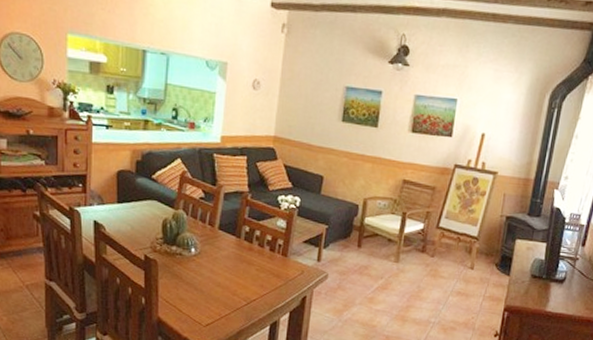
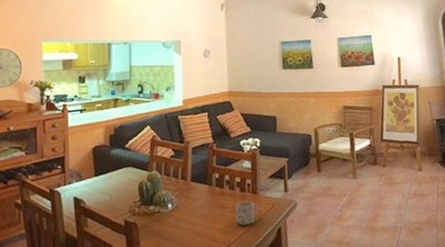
mug: none [261,261,287,287] -> present [235,200,260,226]

